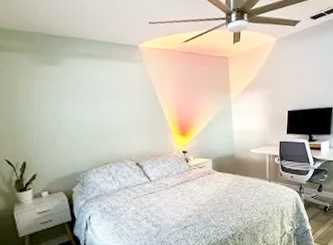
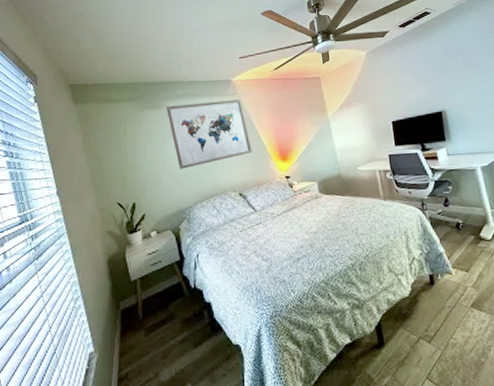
wall art: none [65,63,153,133] -> present [167,100,252,170]

